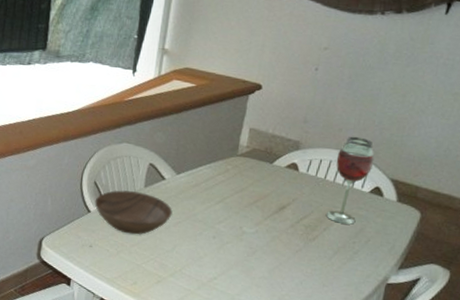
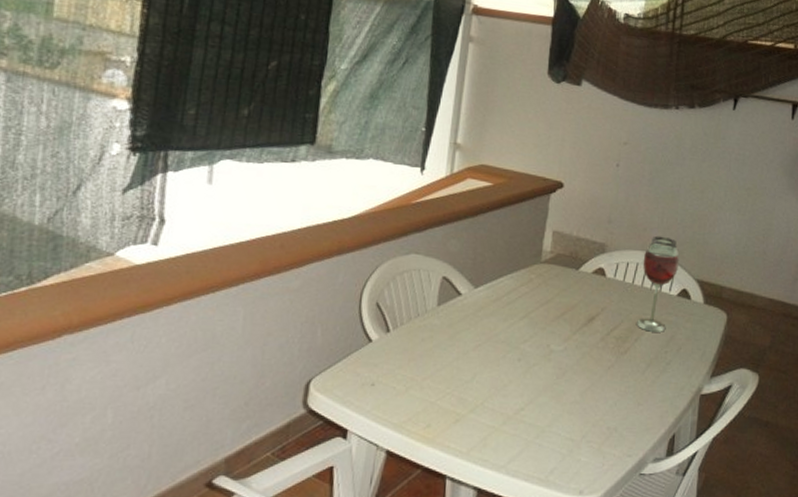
bowl: present [94,190,173,235] -> none [377,311,471,365]

